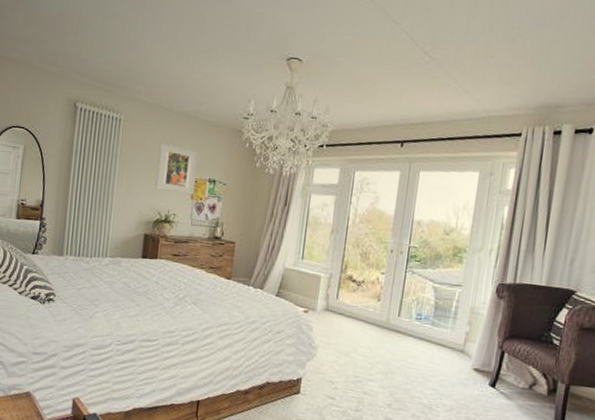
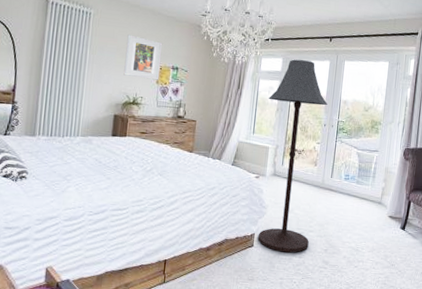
floor lamp: none [305,169,396,405] -> present [257,59,328,253]

